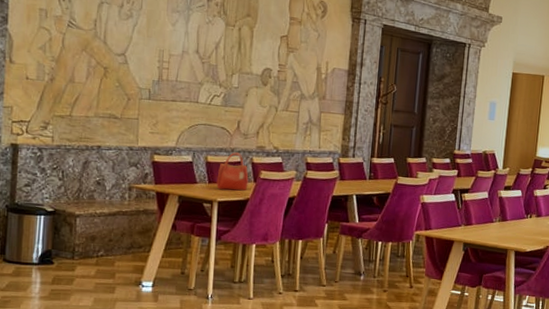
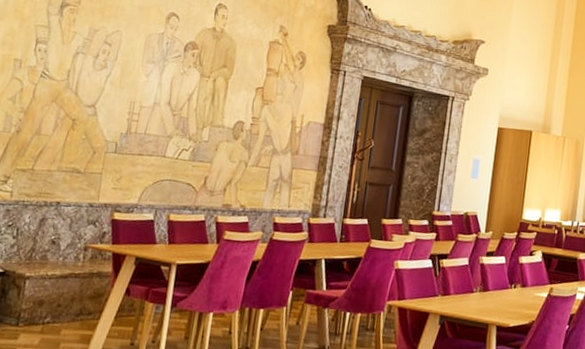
handbag: present [216,152,249,191] -> none [176,210,212,253]

